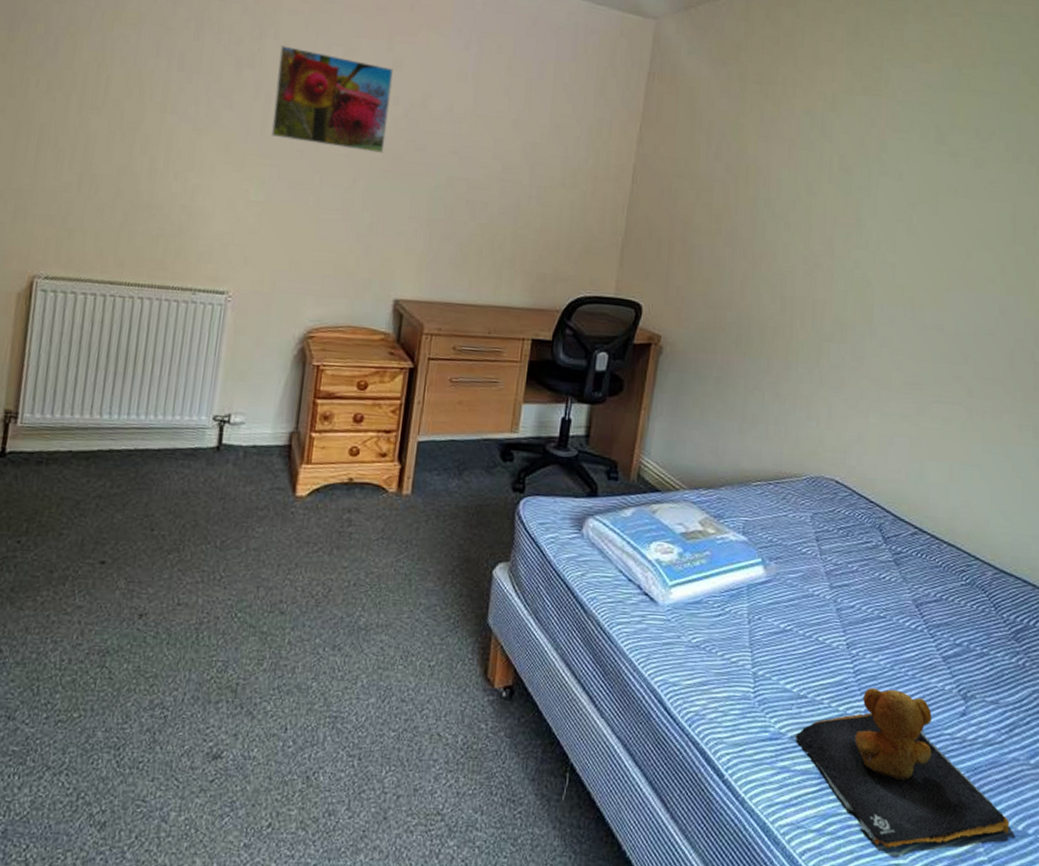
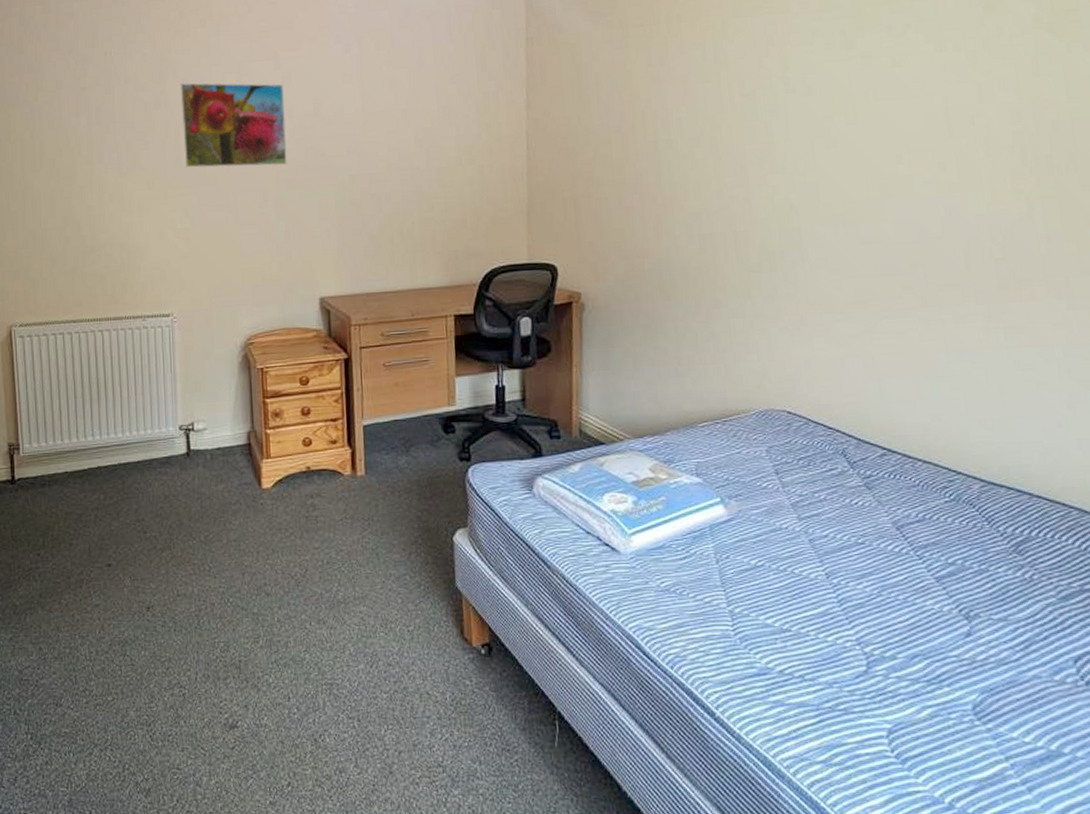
teddy bear: present [795,688,1009,848] -> none [784,615,1041,775]

